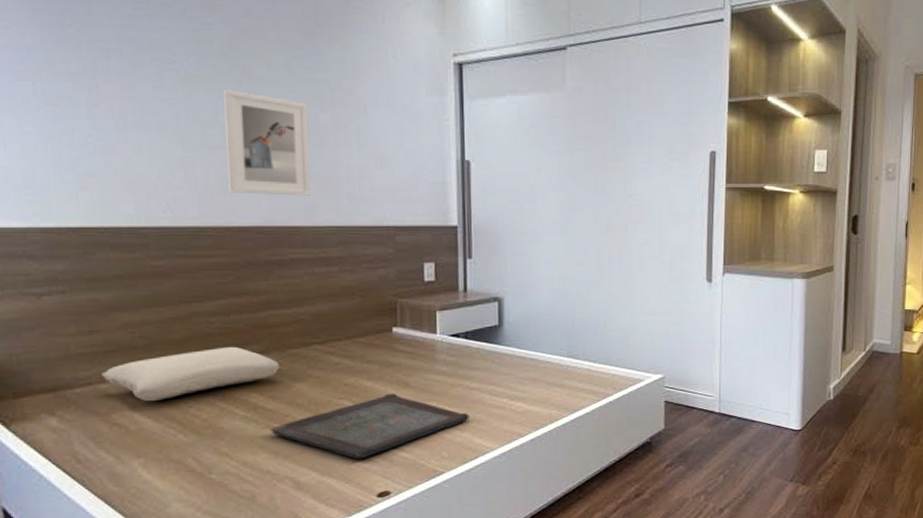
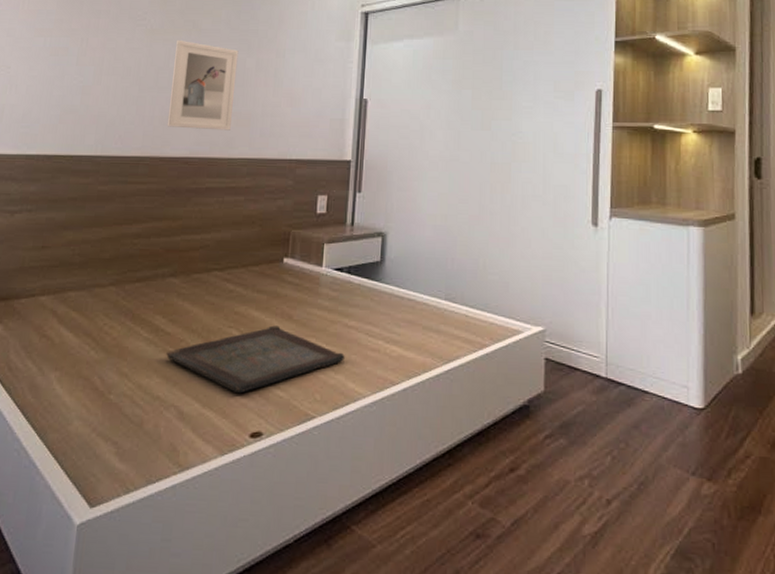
pillow: present [102,346,280,401] -> none [43,268,183,316]

